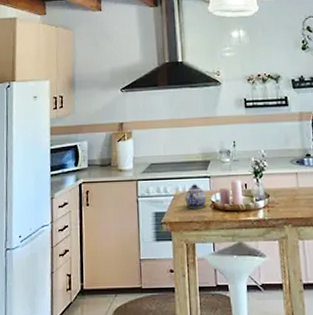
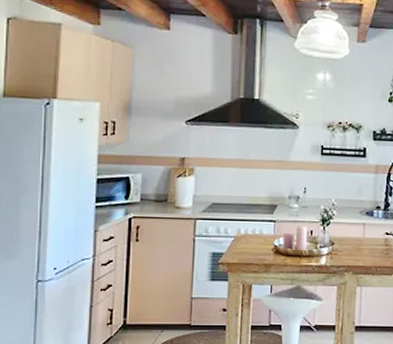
teapot: present [185,184,207,209] -> none [246,227,269,252]

